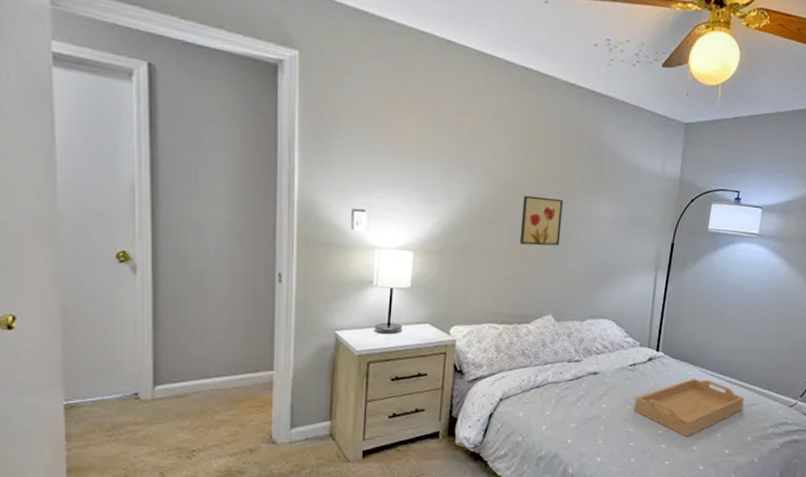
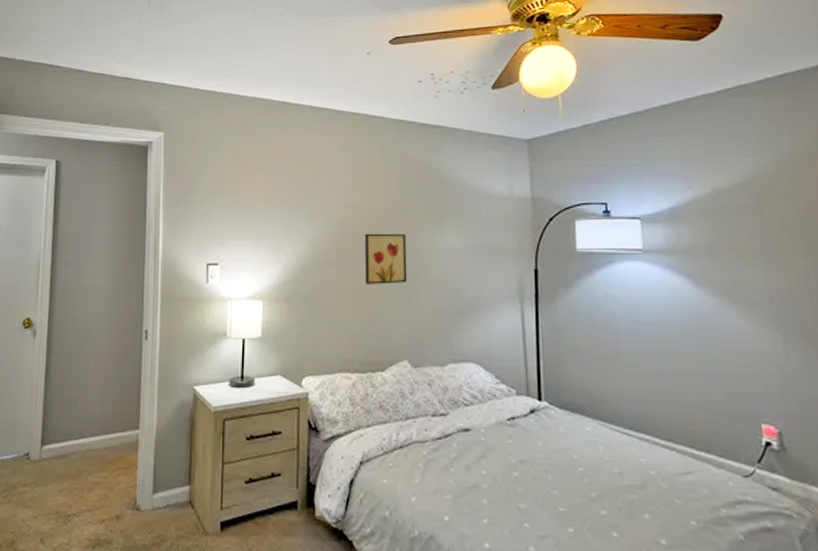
serving tray: present [634,378,745,437] -> none [521,435,674,518]

